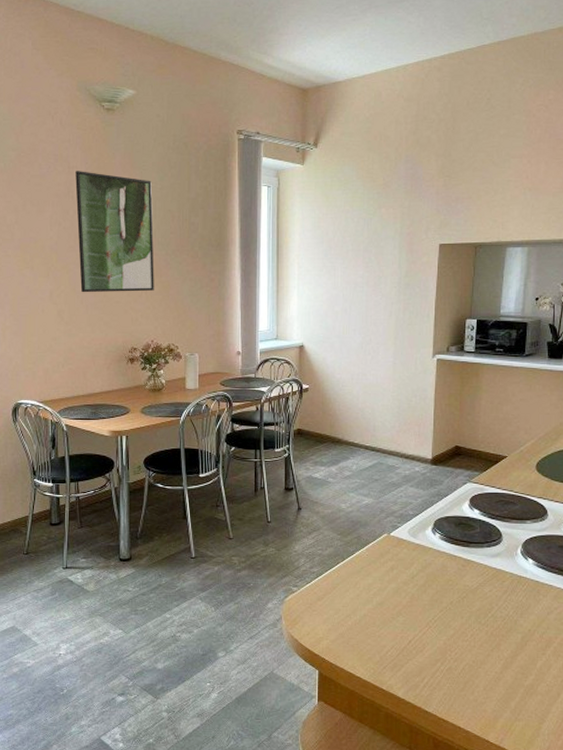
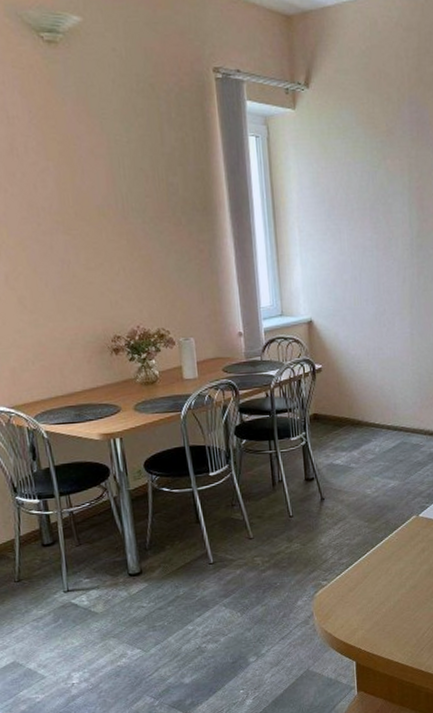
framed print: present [75,171,154,293] -> none [17,121,134,274]

